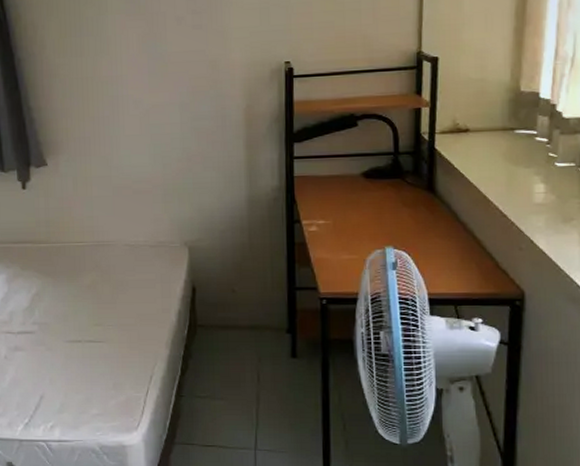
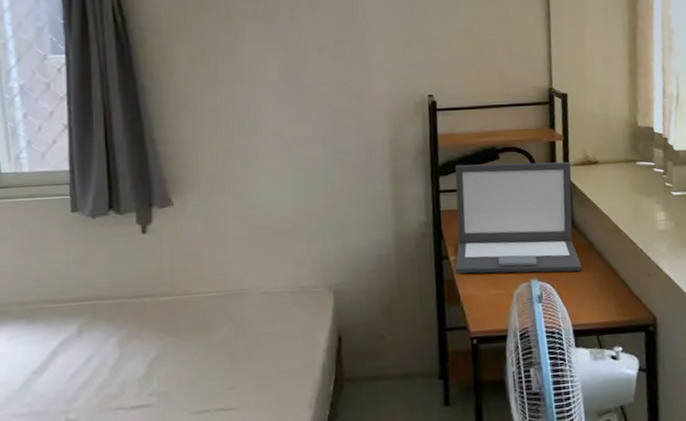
laptop: none [306,129,443,242] -> present [455,162,582,274]

